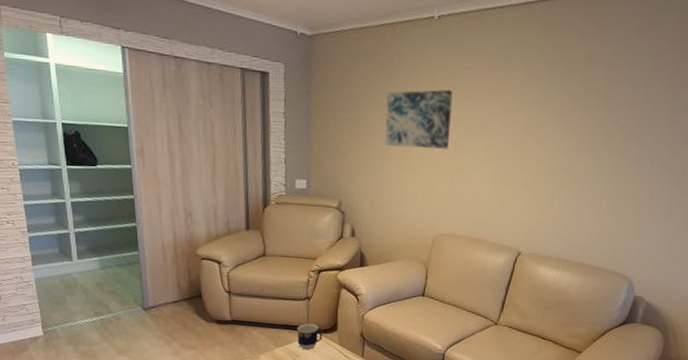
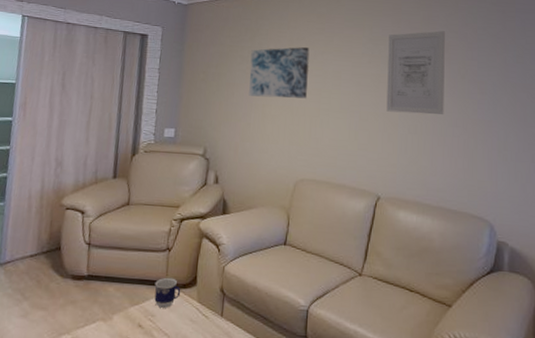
wall art: none [534,72,609,170] -> present [386,31,445,115]

